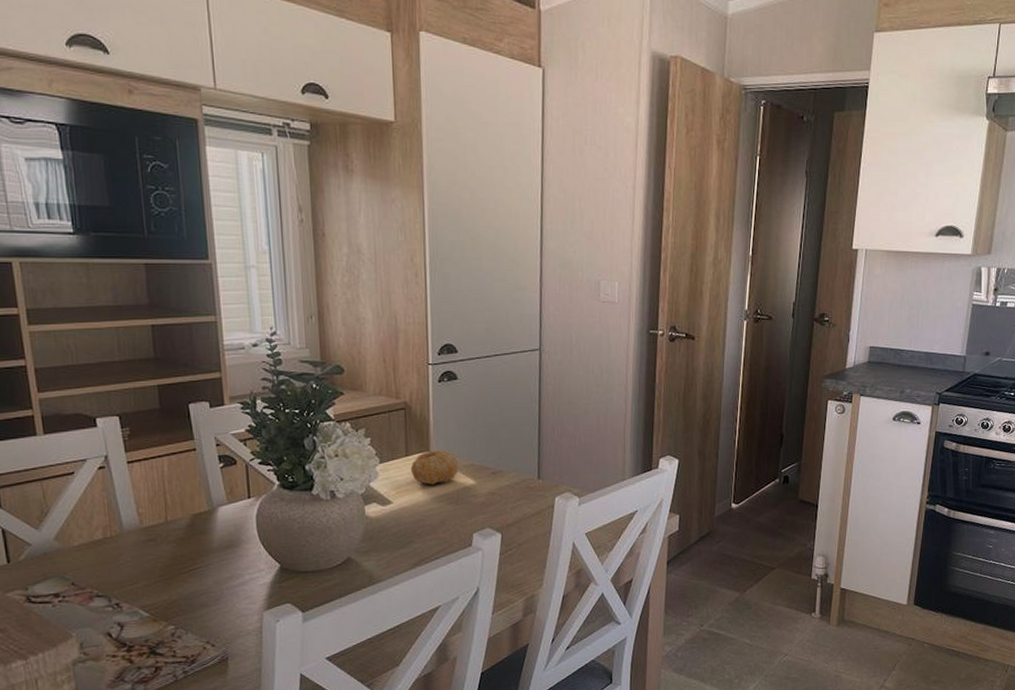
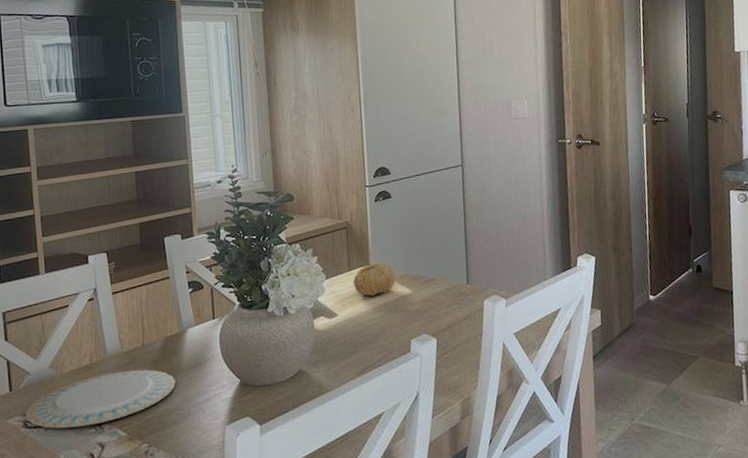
plate: none [28,547,206,606] -> present [26,369,176,429]

